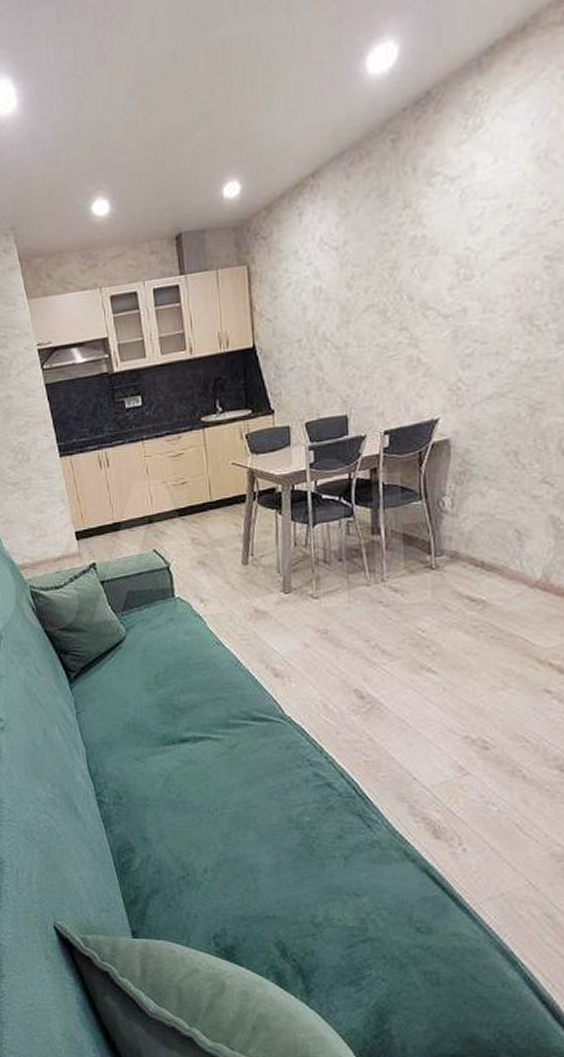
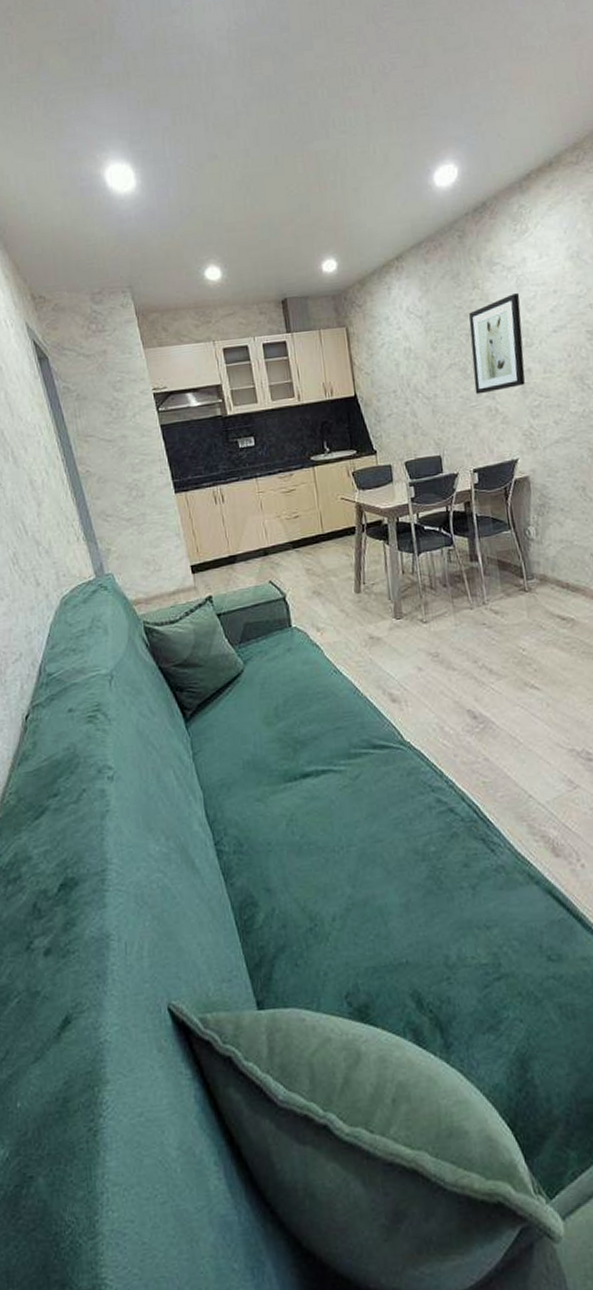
wall art: none [394,211,463,342] -> present [468,293,525,395]

